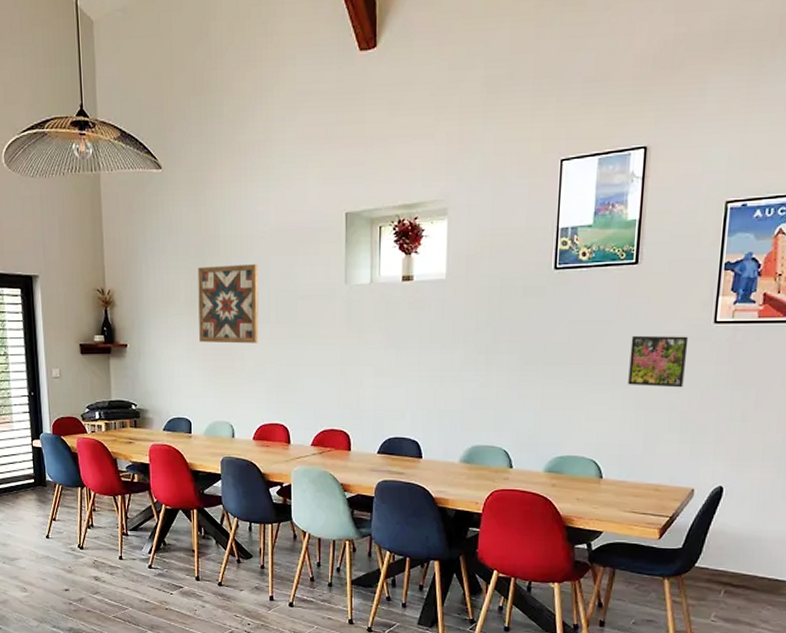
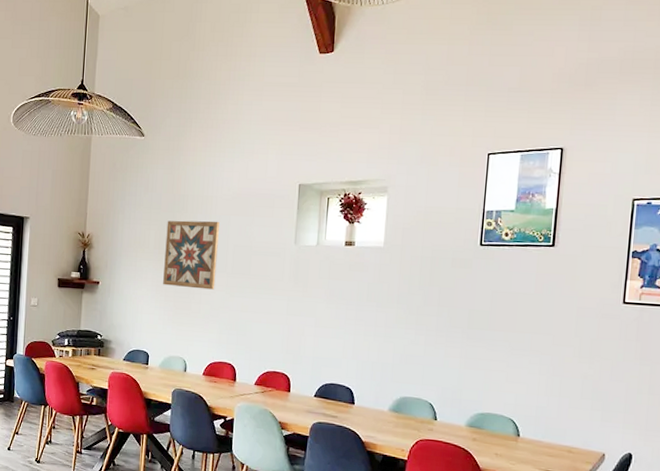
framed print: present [628,335,689,388] -> none [544,308,600,359]

